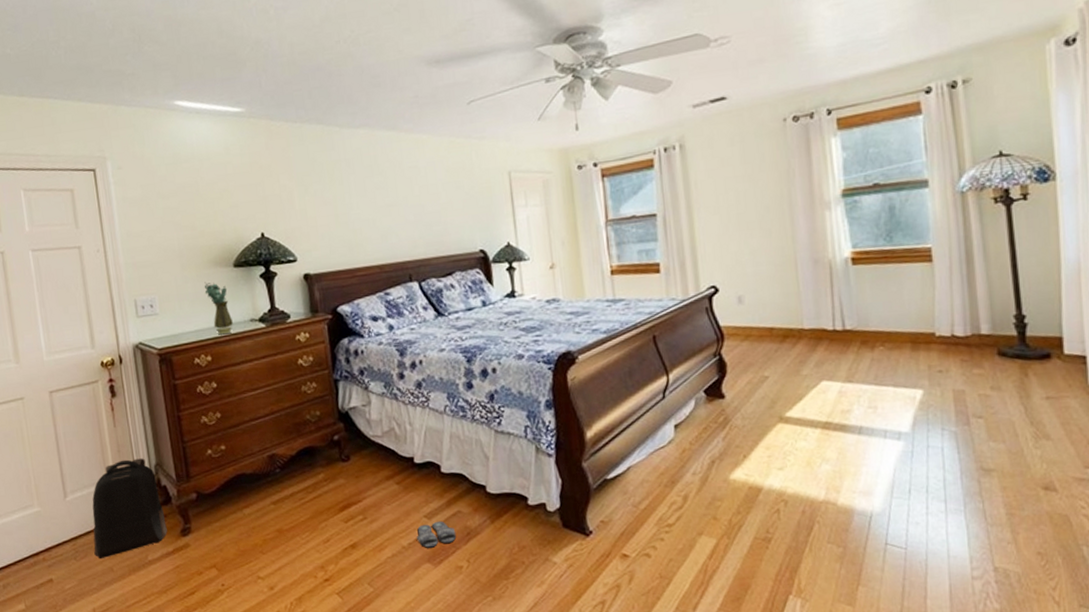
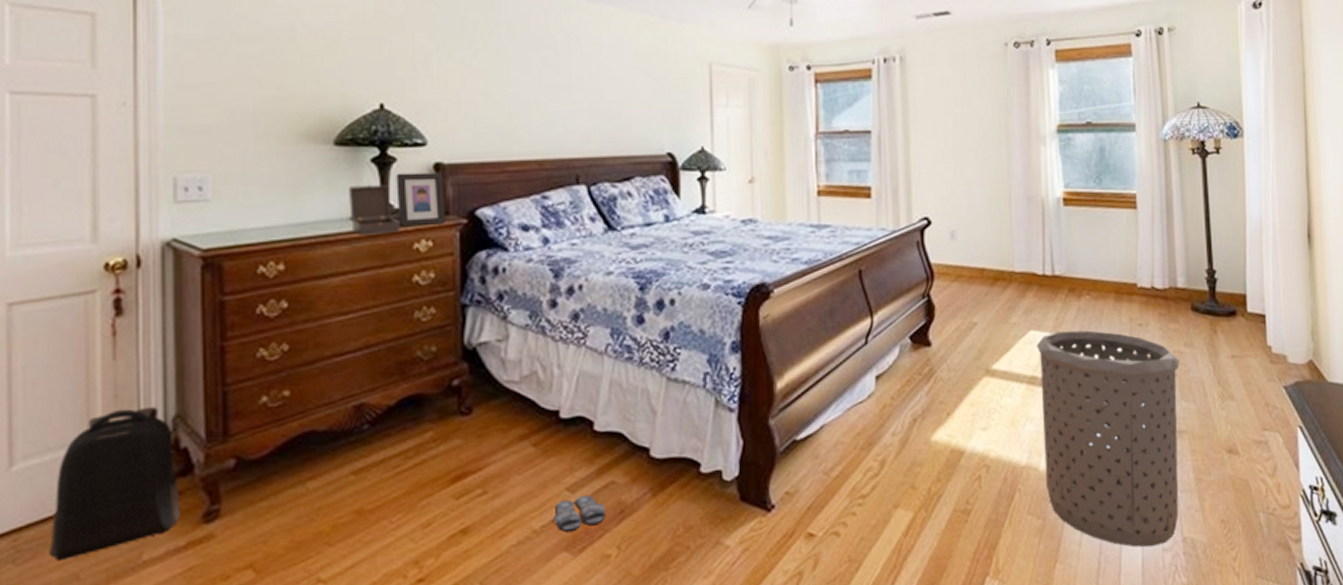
vase: present [204,282,233,335] -> none [286,161,323,236]
jewelry box: none [247,294,286,332] -> present [349,184,400,235]
picture frame: none [278,281,317,324] -> present [396,172,446,227]
laundry basket: none [830,378,989,575] -> present [1037,330,1180,548]

